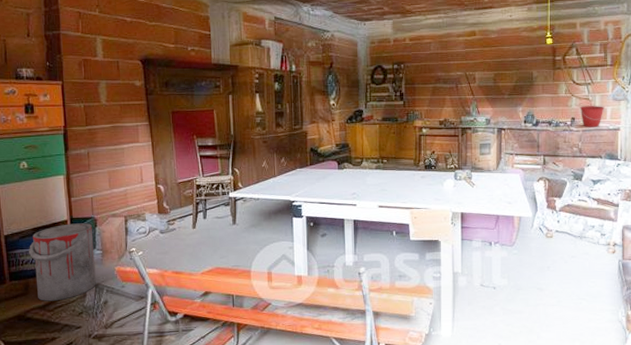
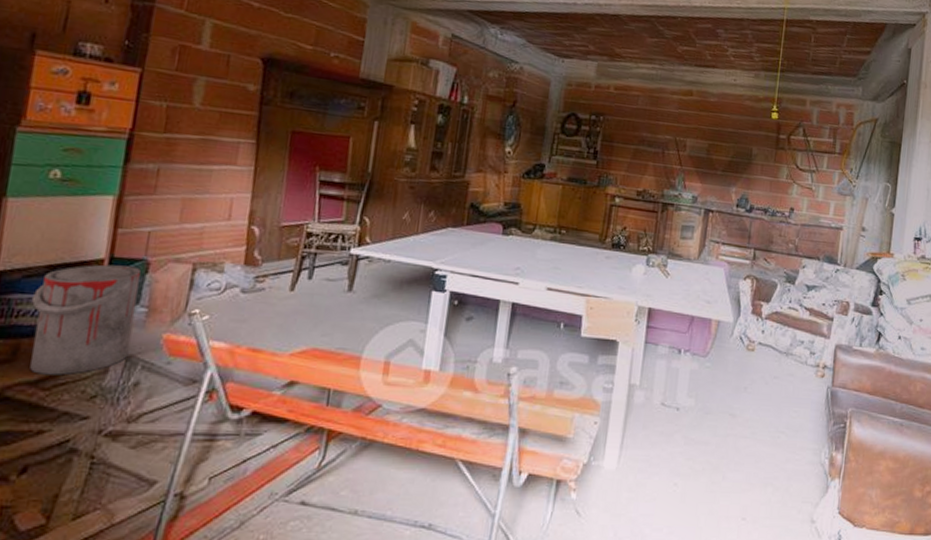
bucket: present [579,106,605,127] -> none [800,196,828,223]

